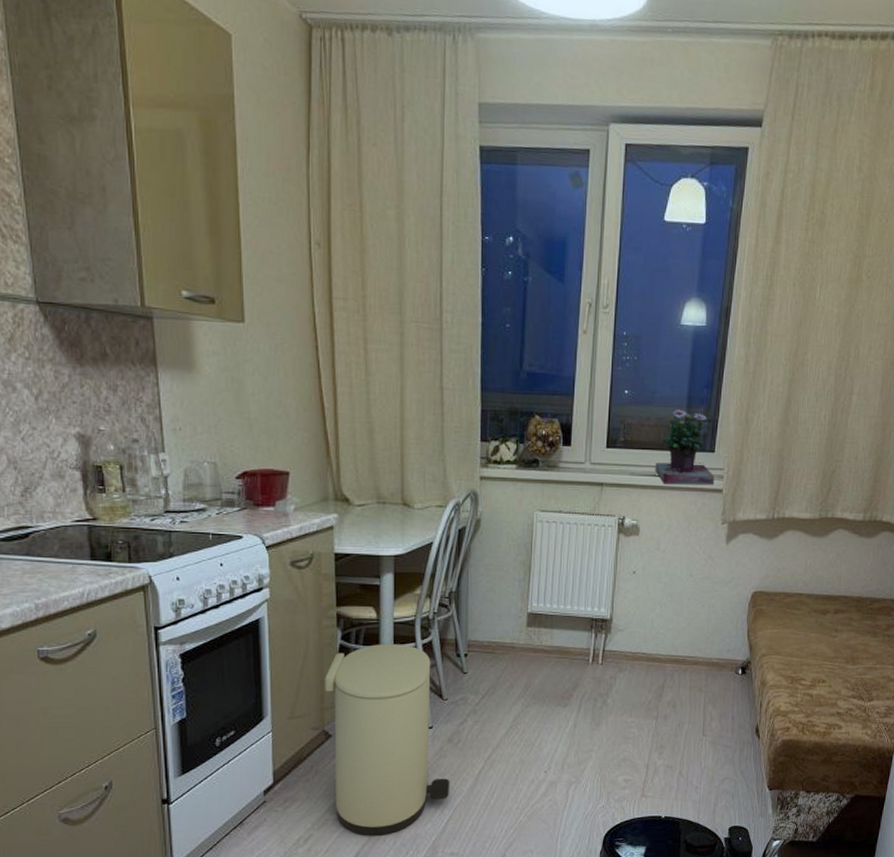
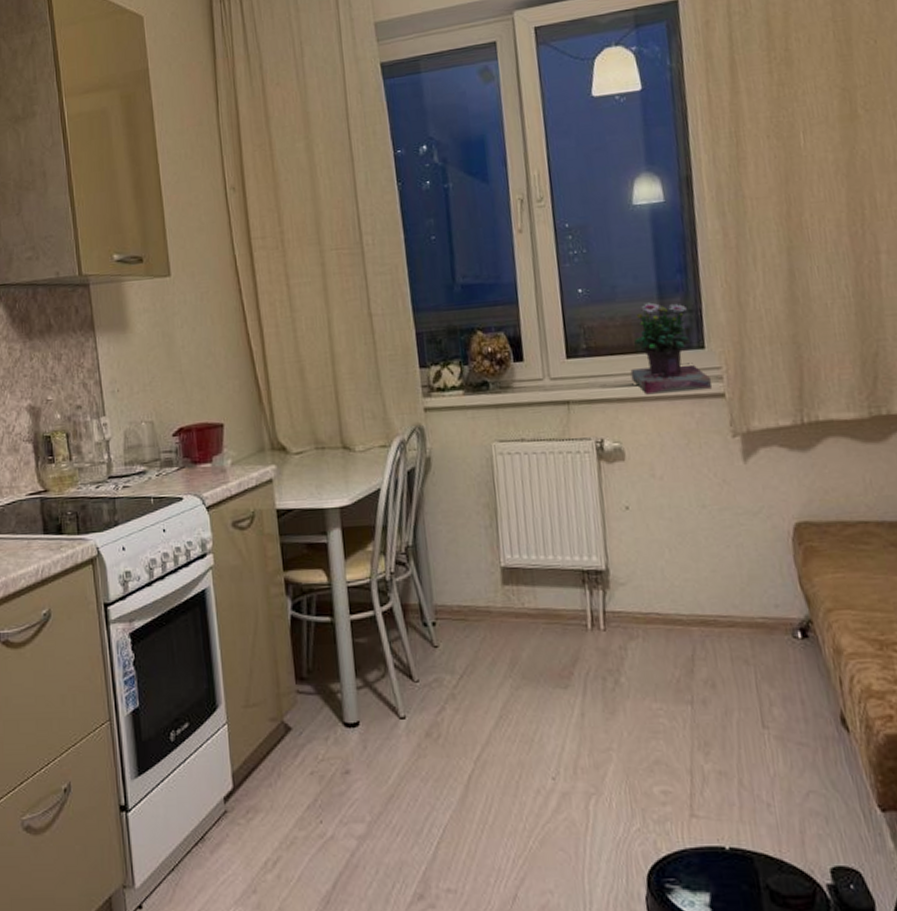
pedal bin: present [325,644,450,836] -> none [278,613,436,861]

